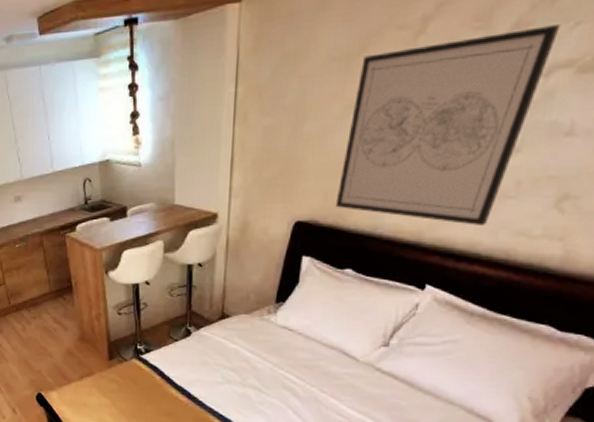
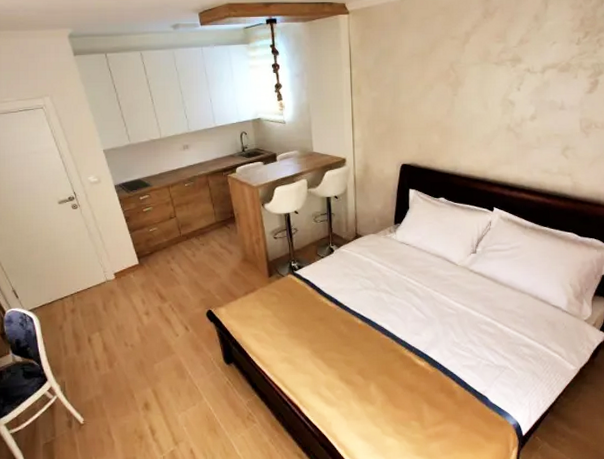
wall art: present [335,25,561,225] -> none [427,43,545,166]

